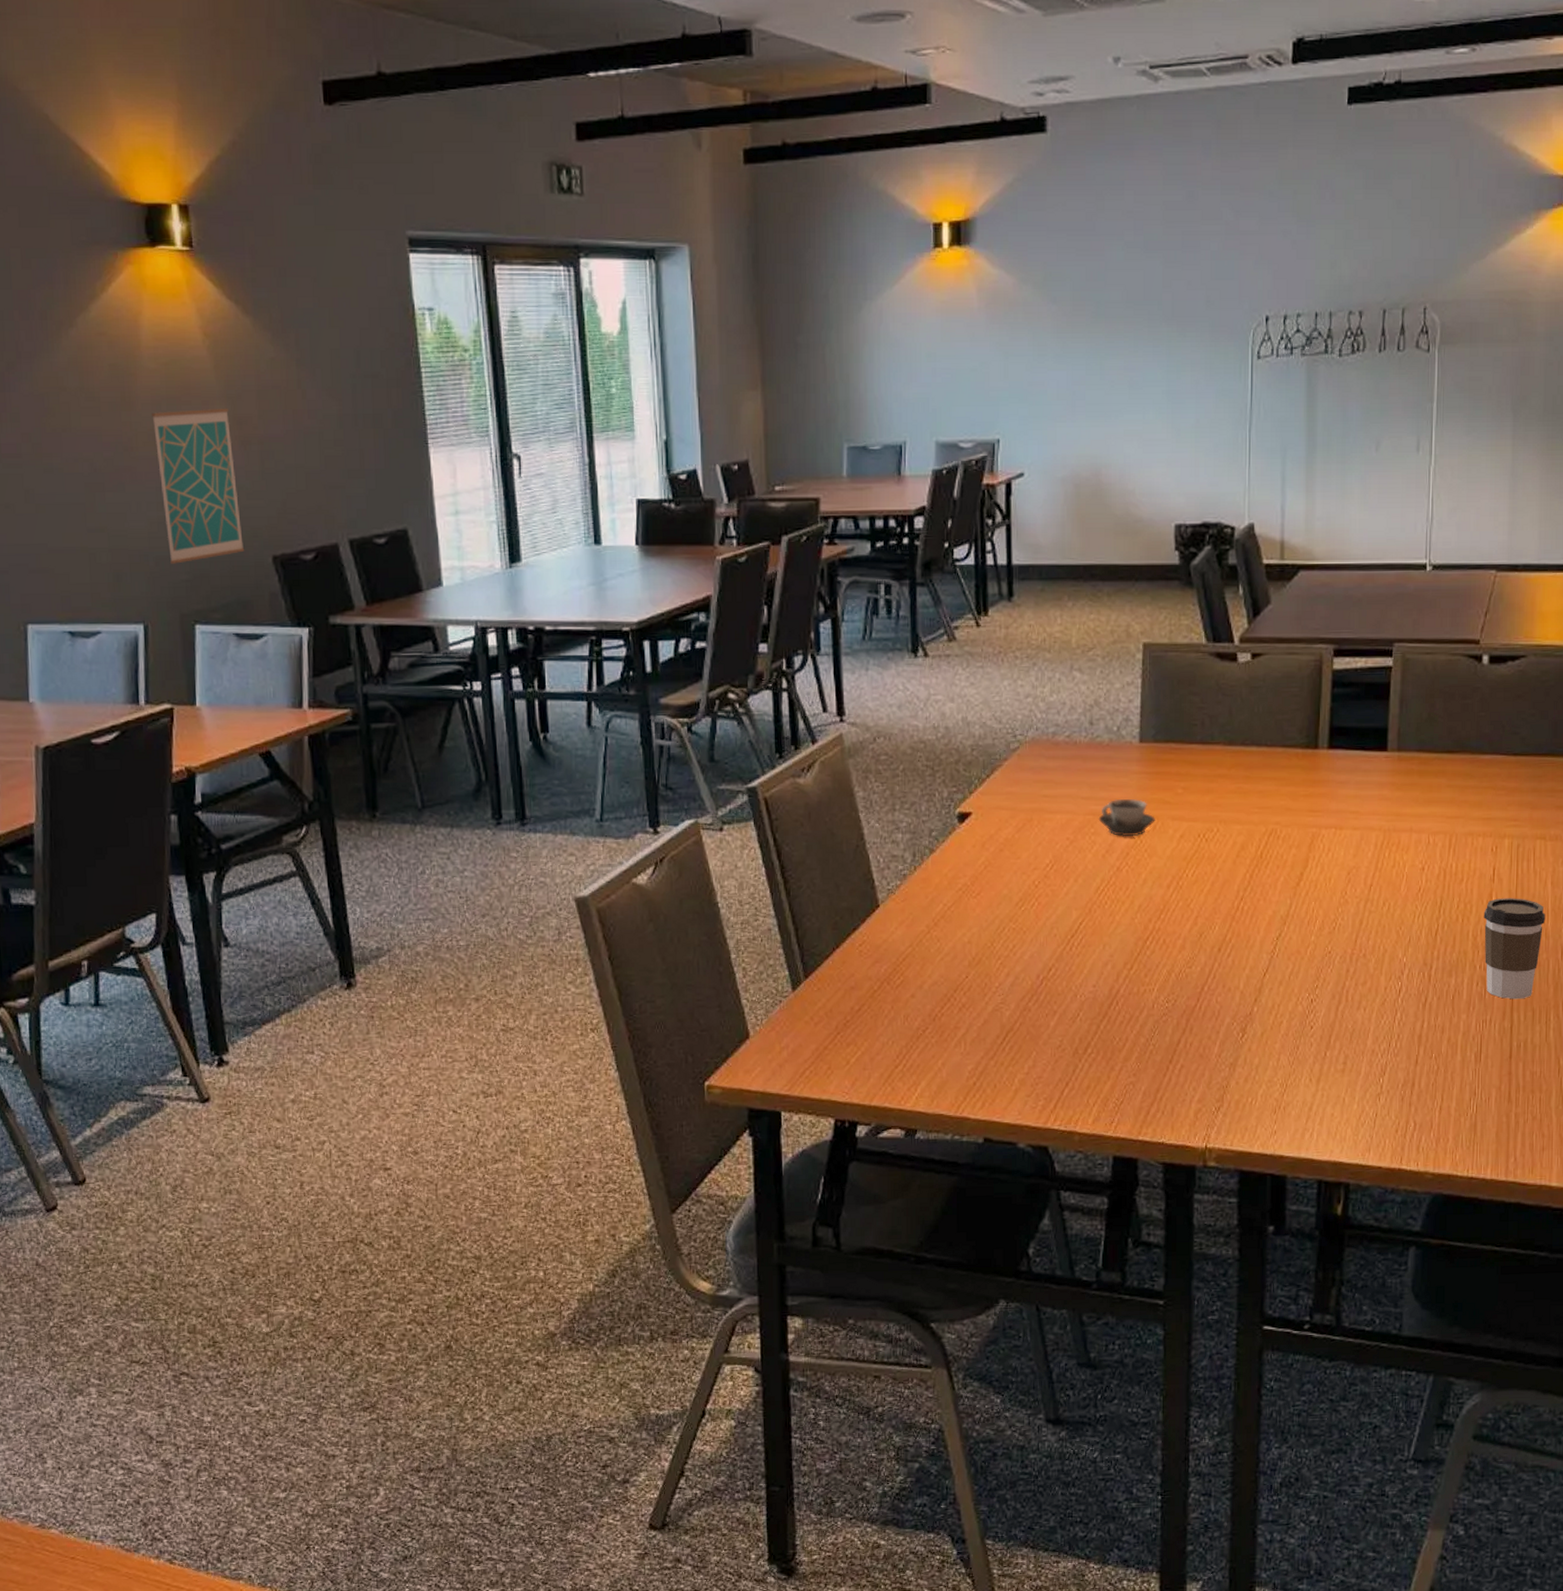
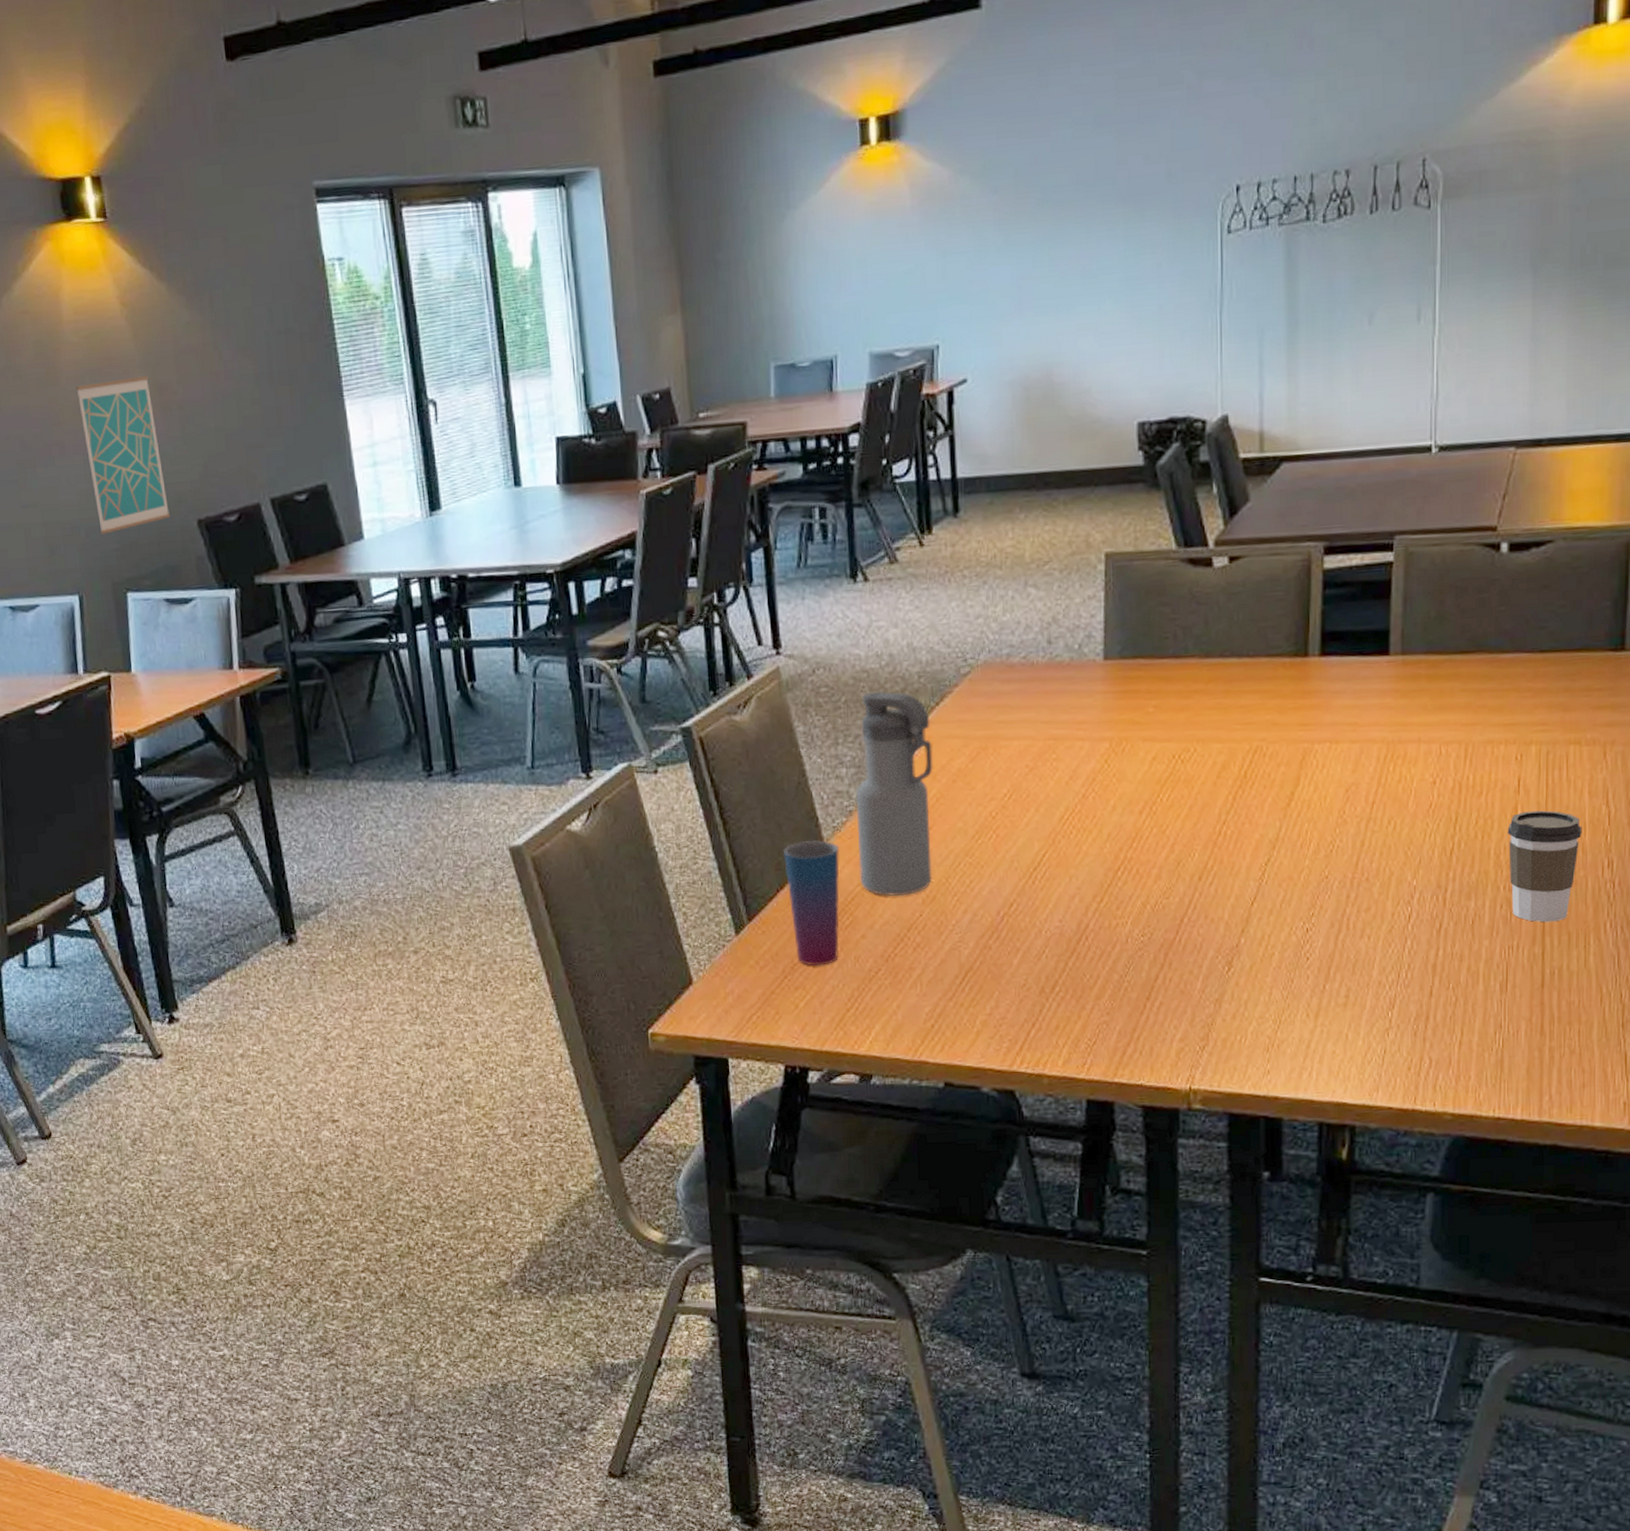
cup: none [841,901,894,1023] -> present [784,840,840,966]
water bottle: none [910,761,982,958] -> present [855,691,933,896]
cup: present [1098,799,1155,837] -> none [1060,721,1124,762]

